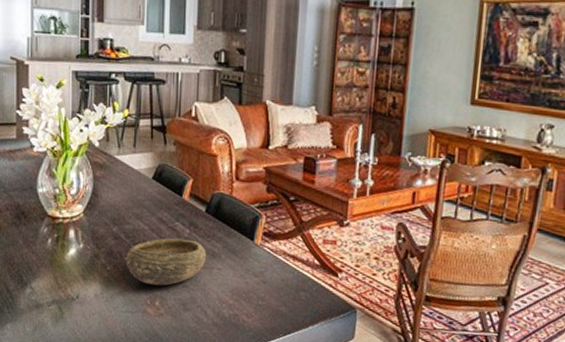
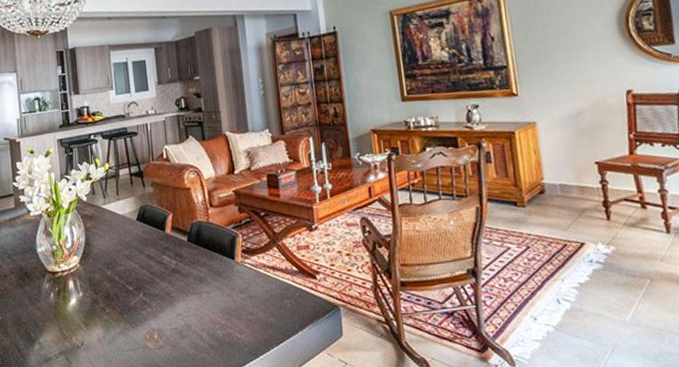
bowl: present [126,237,207,286] -> none [122,269,195,320]

